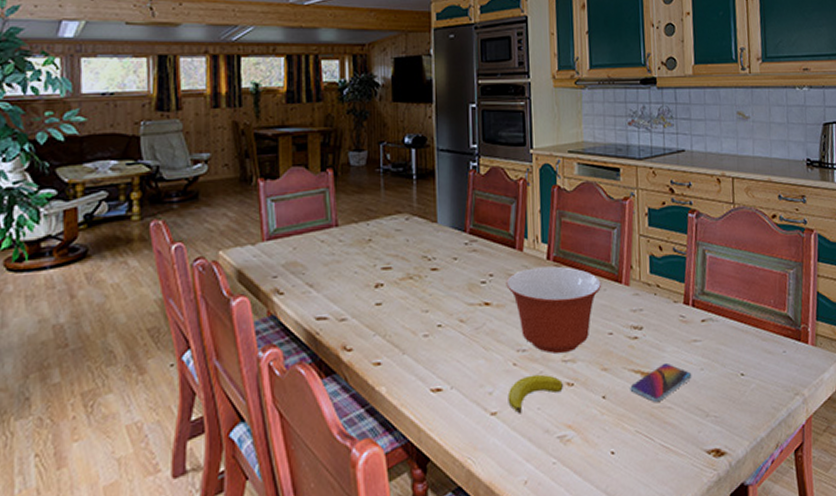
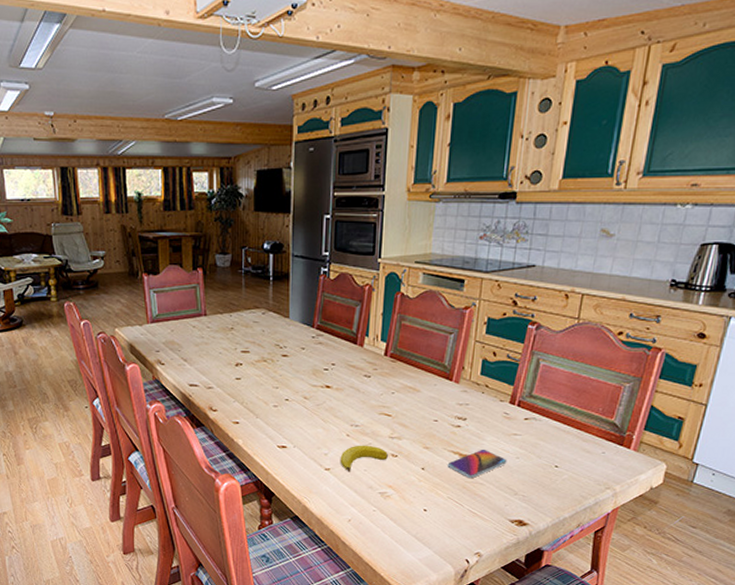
mixing bowl: present [506,266,602,354] -> none [346,361,433,432]

